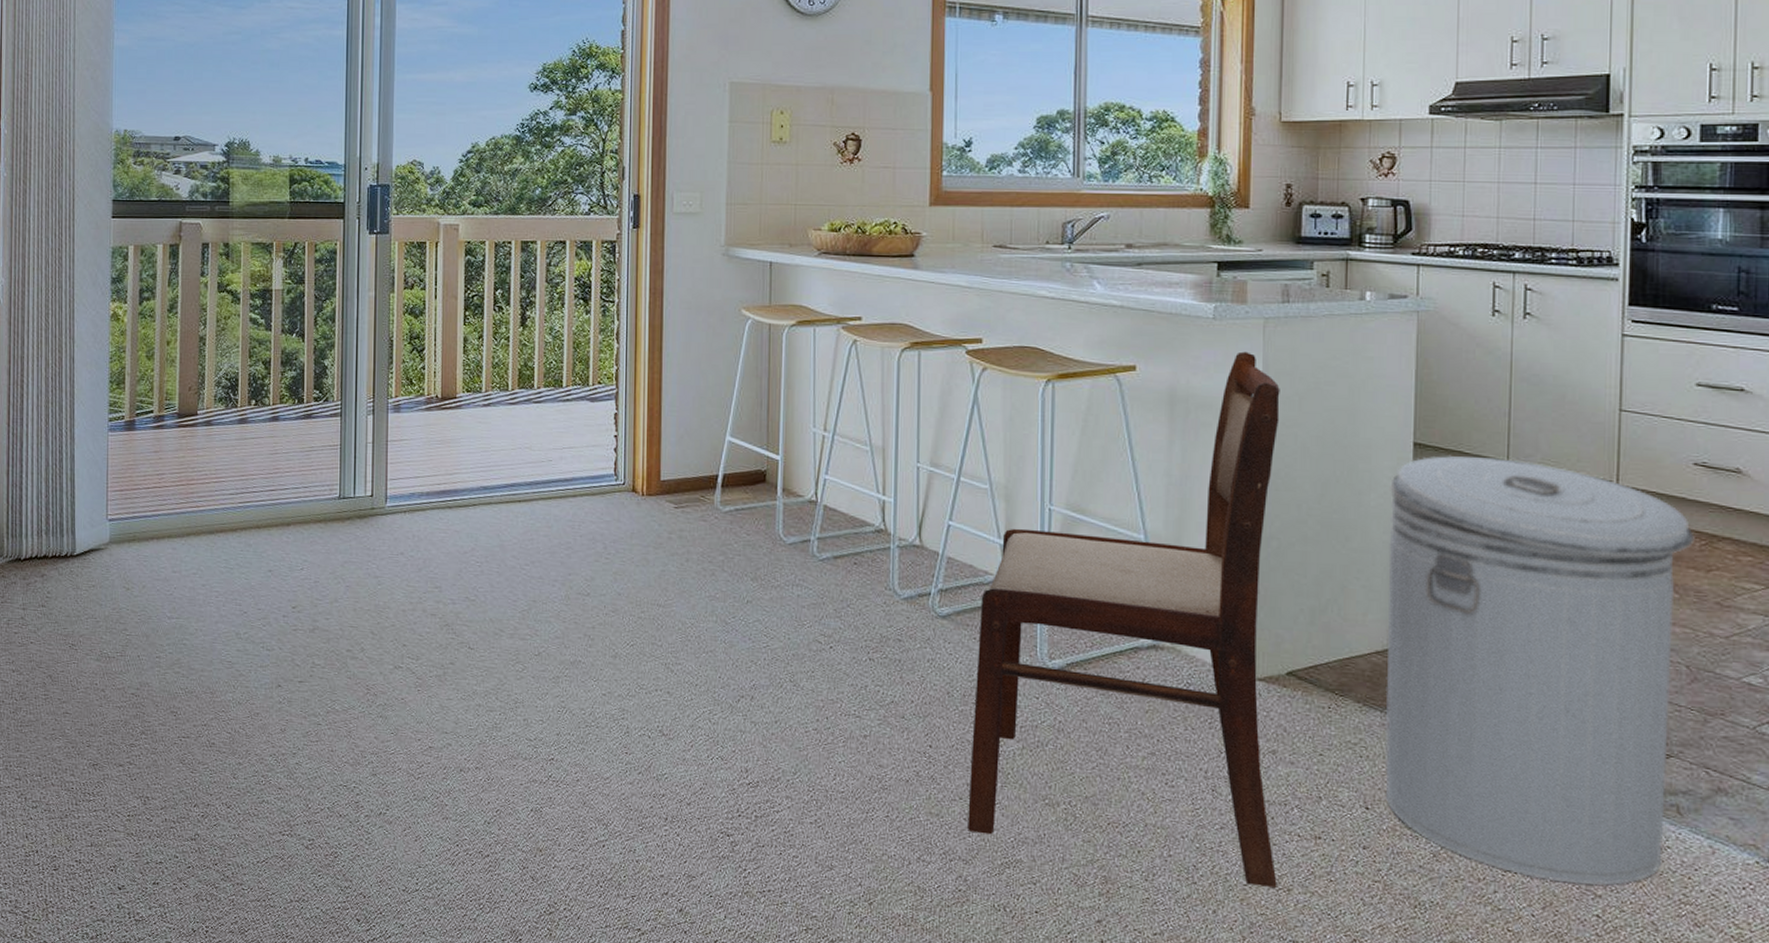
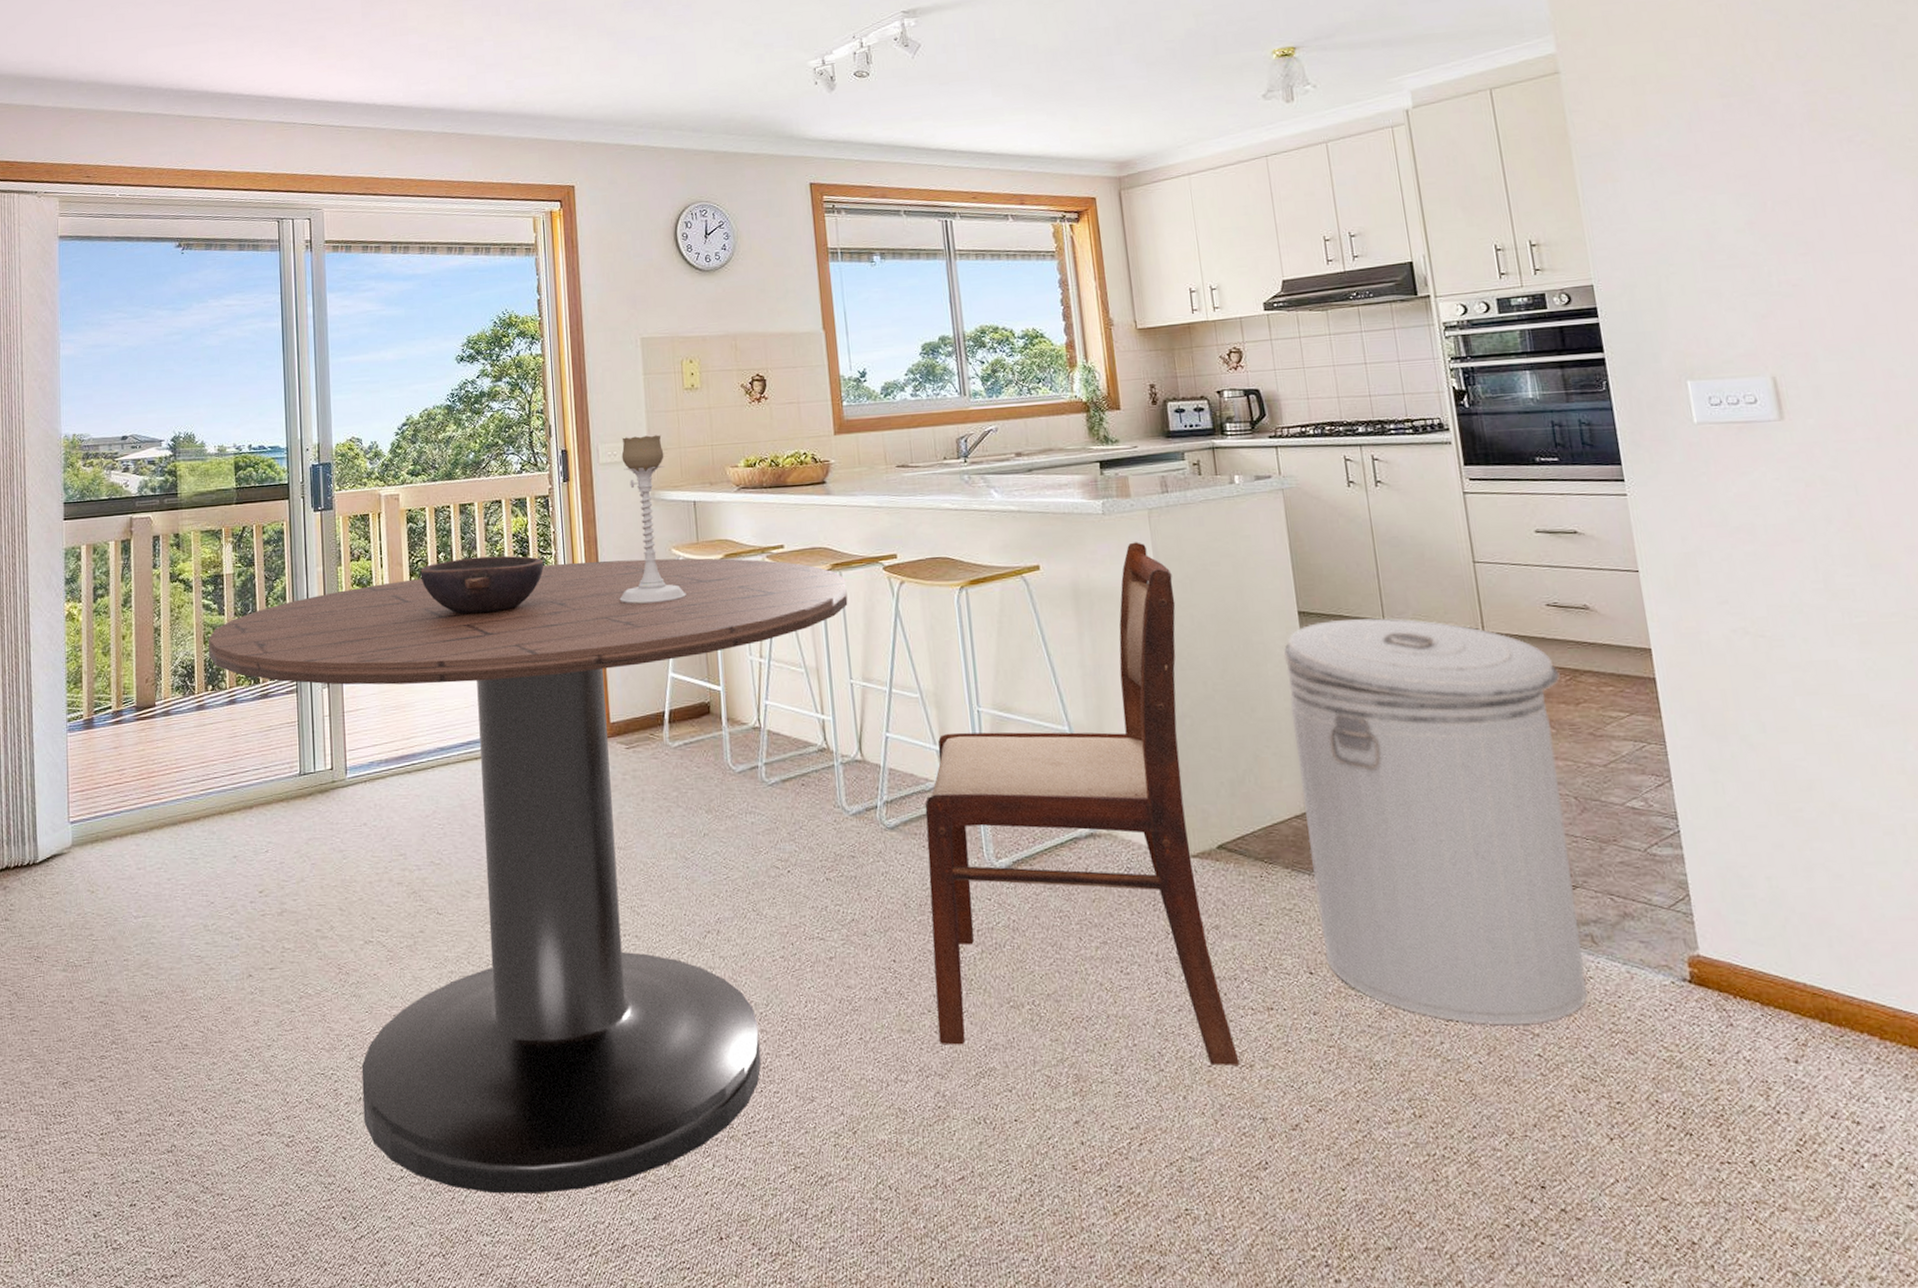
dining table: none [253,313,924,923] -> present [208,558,848,1194]
bowl: none [475,297,606,356] -> present [420,555,544,614]
candle holder: none [681,187,753,364] -> present [619,434,686,604]

